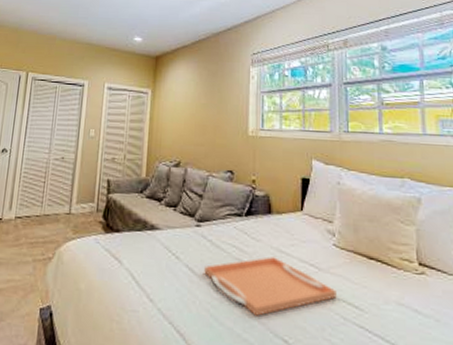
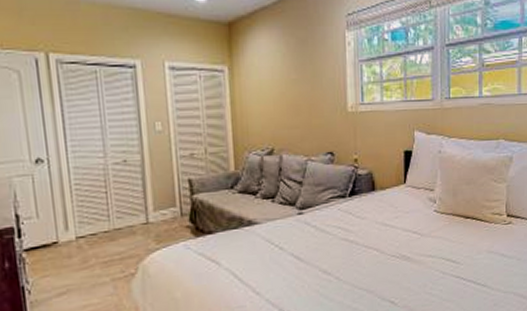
serving tray: present [204,257,337,316] -> none [310,231,437,287]

